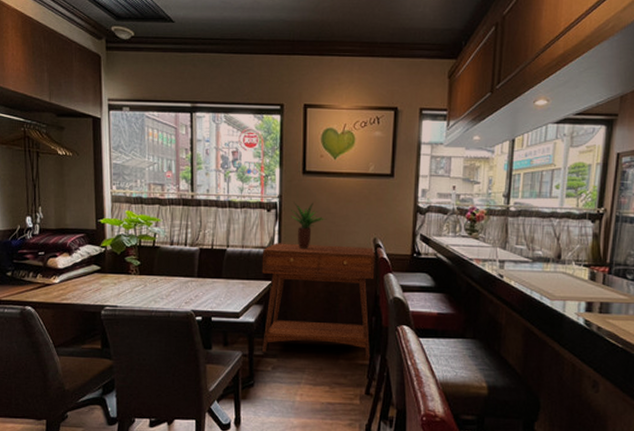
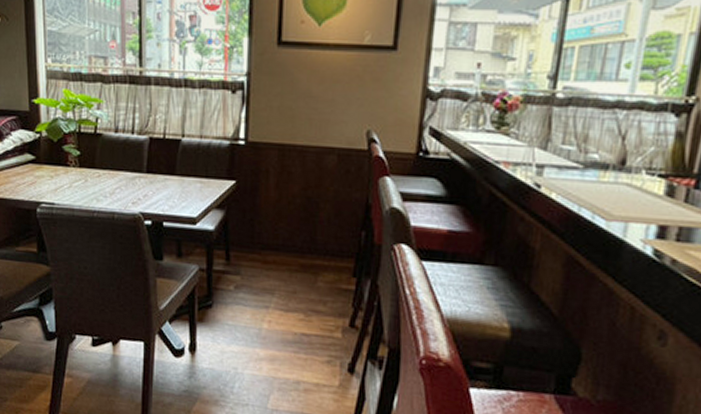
console table: present [261,243,375,358] -> none [223,133,368,282]
potted plant: present [290,202,327,250] -> none [260,81,307,143]

